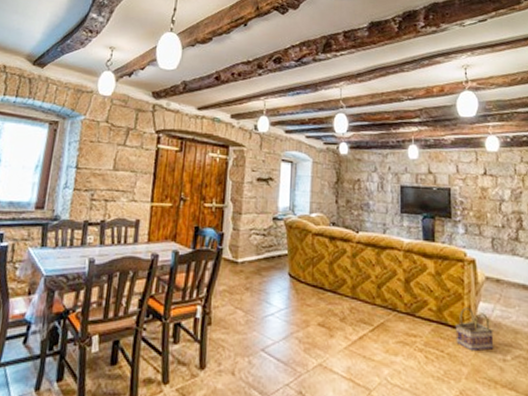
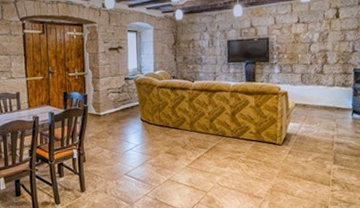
basket: present [455,307,494,352] -> none [270,127,299,158]

